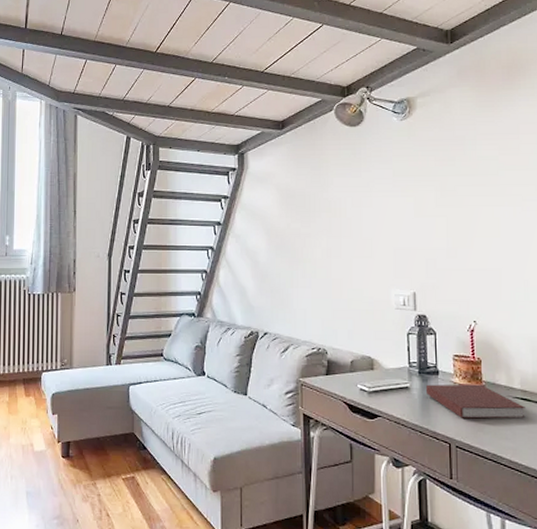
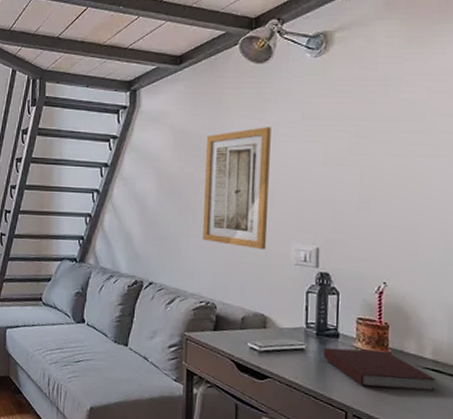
wall art: none [309,184,369,296] -> present [203,127,271,250]

